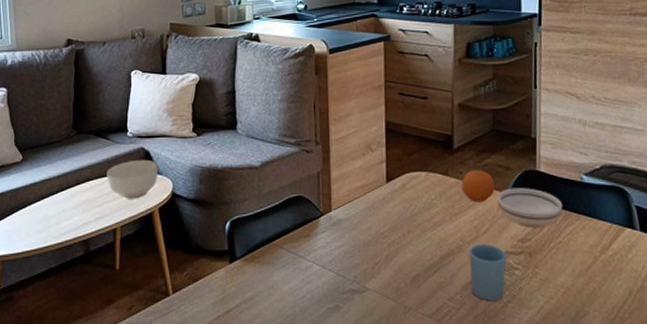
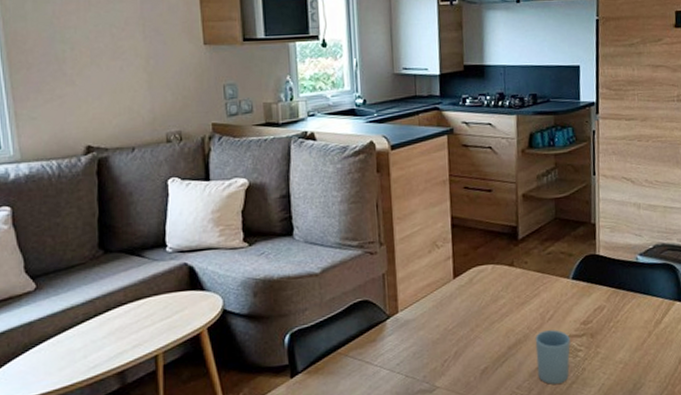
bowl: present [106,159,158,199] -> none [143,275,206,322]
fruit: present [461,170,495,203] -> none [527,258,558,291]
bowl: present [496,188,563,228] -> none [560,272,621,310]

